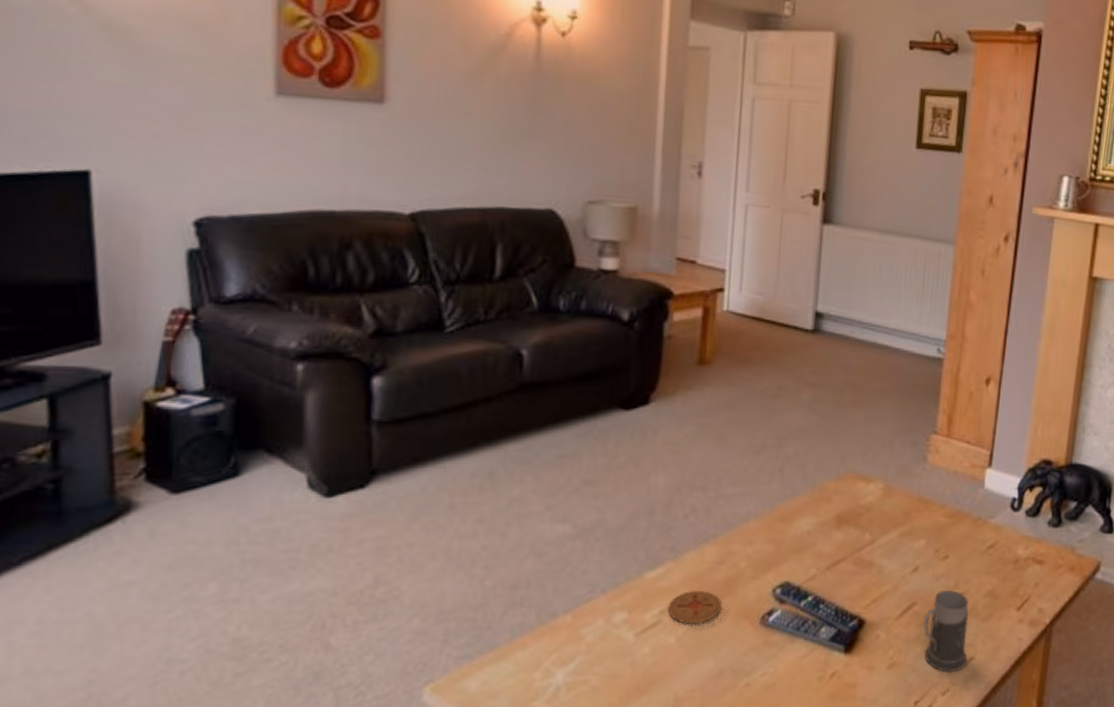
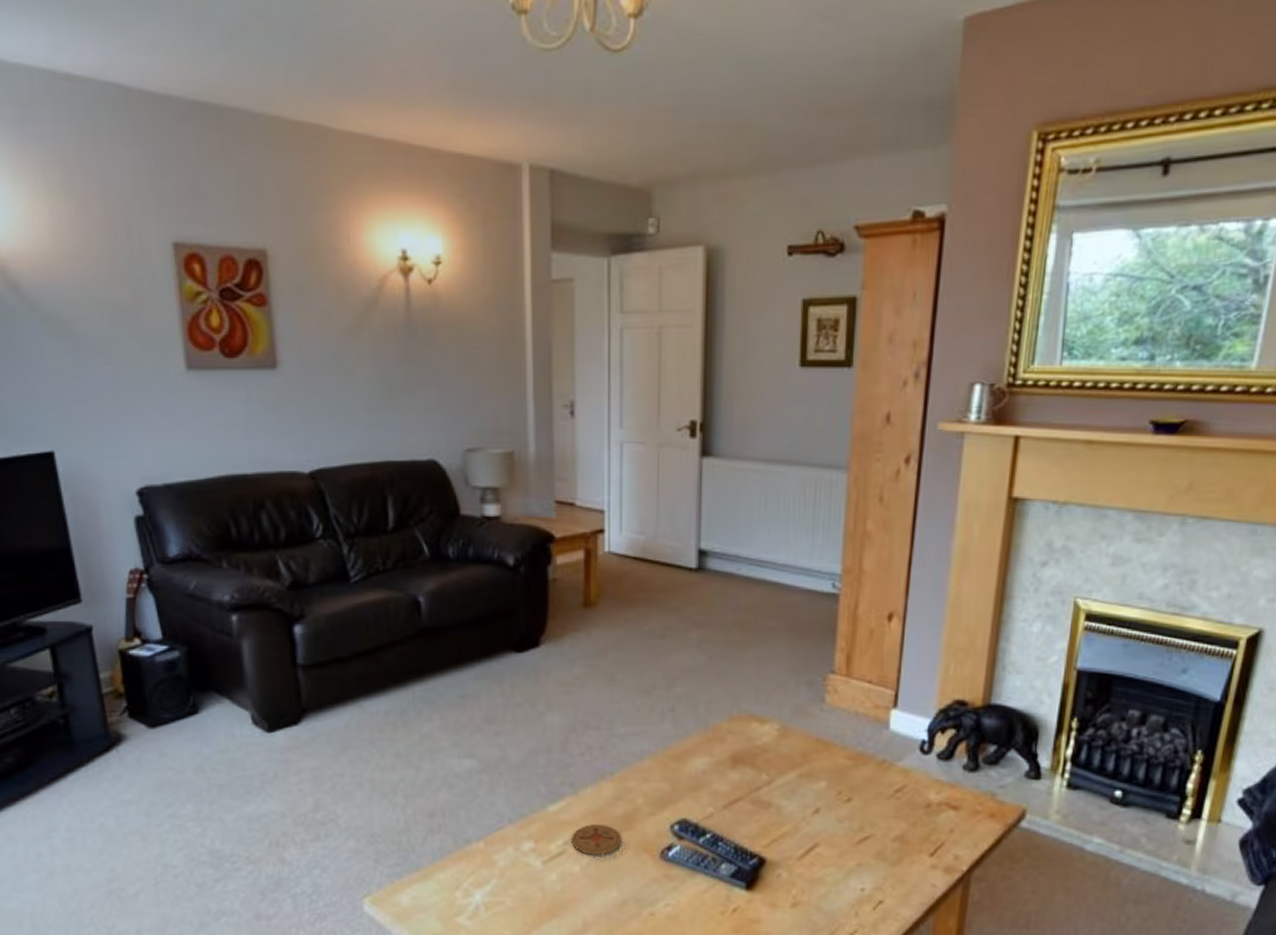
mug: present [923,589,969,672] -> none [827,832,876,914]

